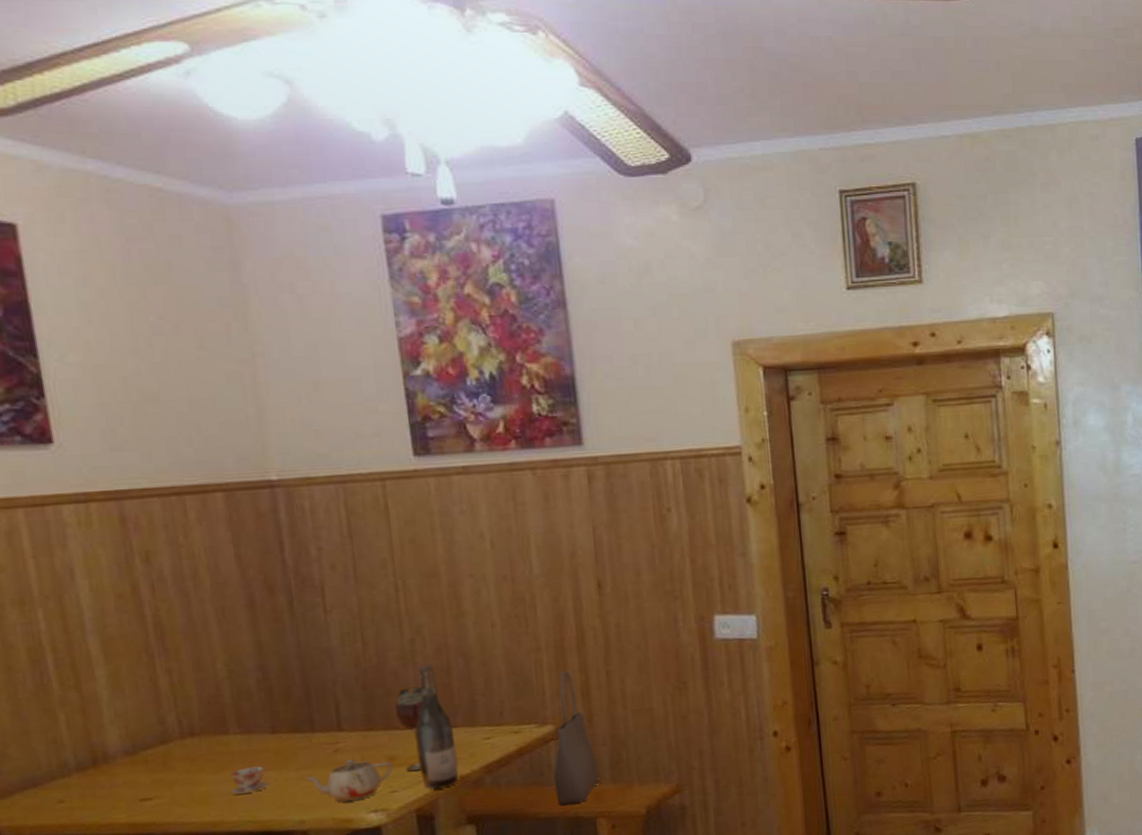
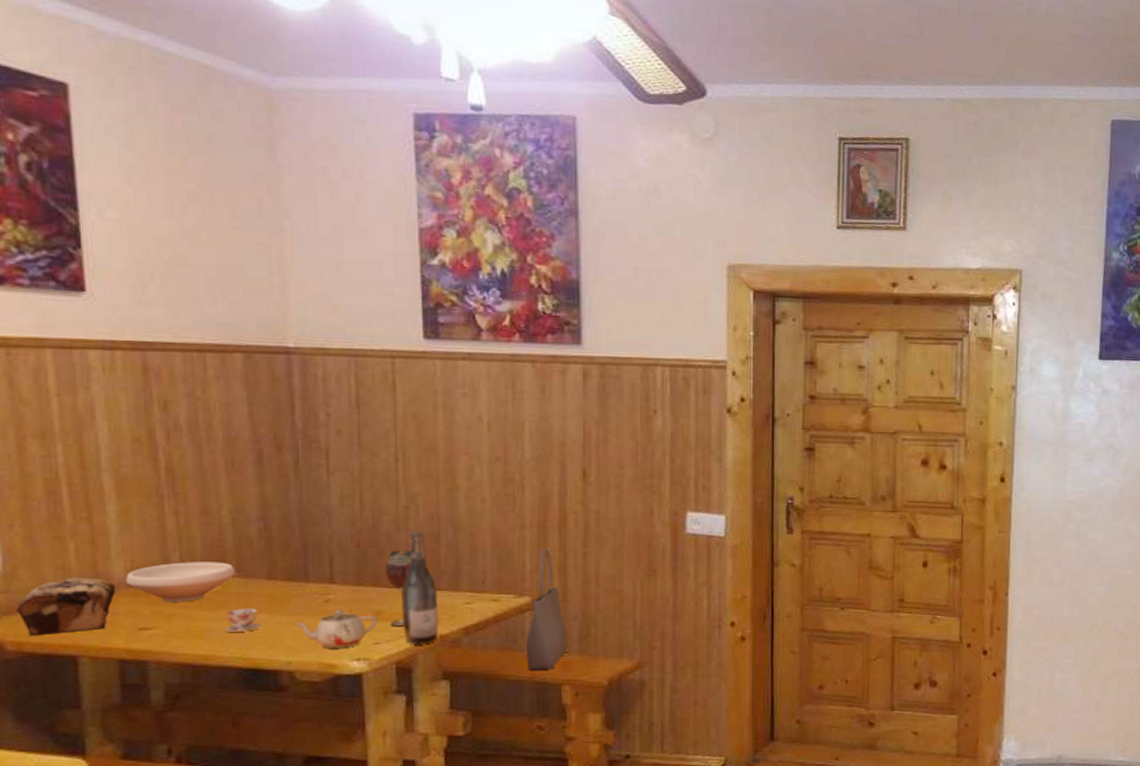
bread loaf: none [9,749,112,819] -> present [16,577,115,636]
bowl: none [121,719,236,768] -> present [126,562,235,602]

